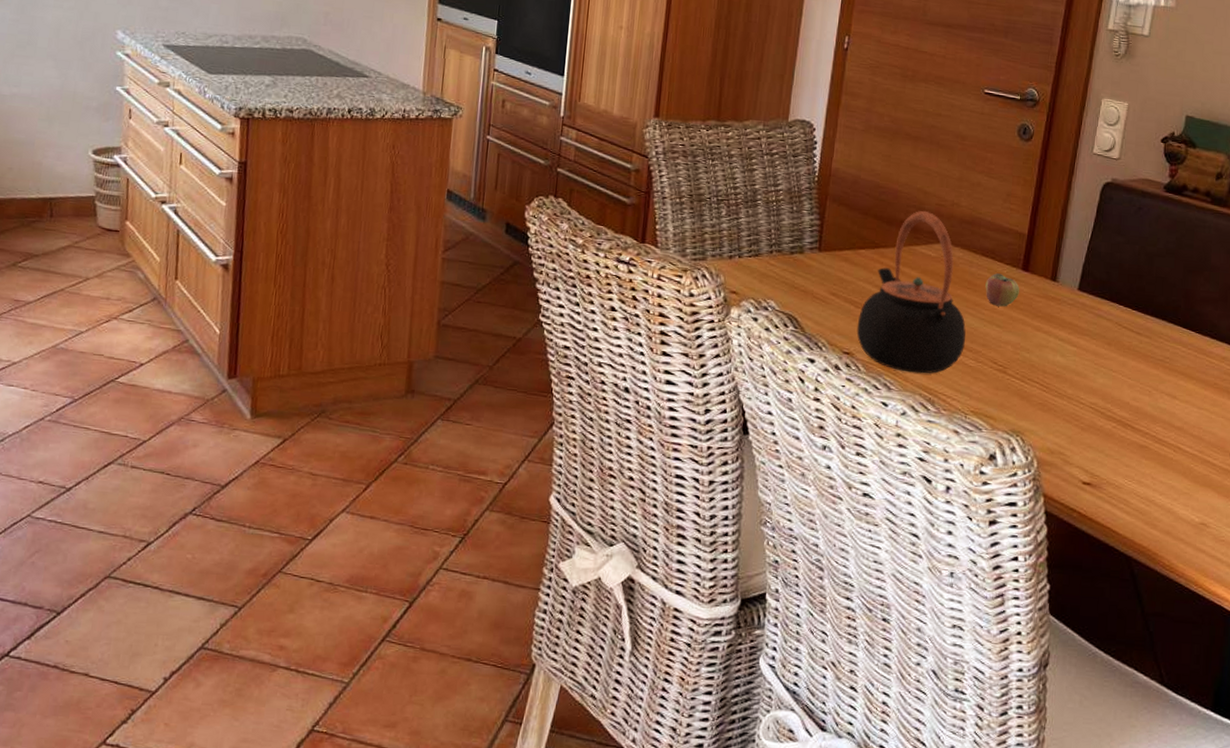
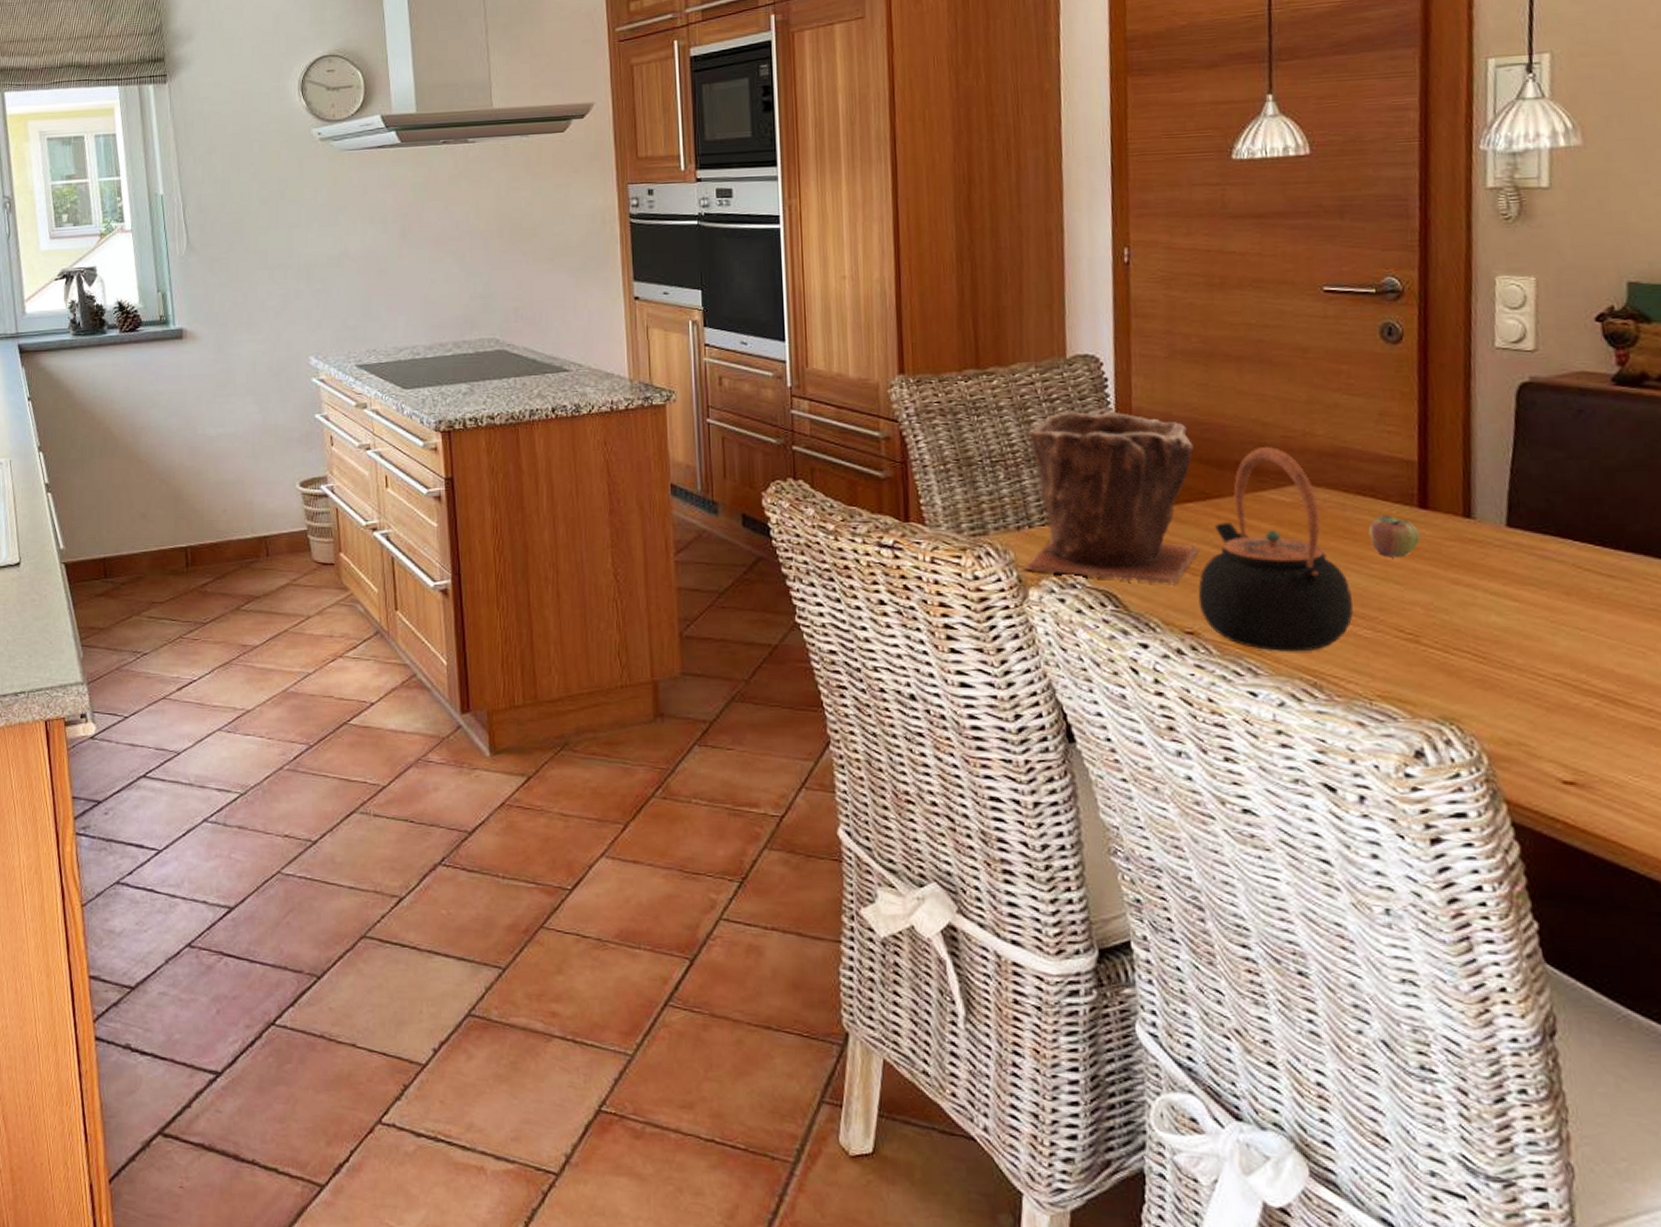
plant pot: none [731,165,872,313] -> present [1025,410,1199,584]

